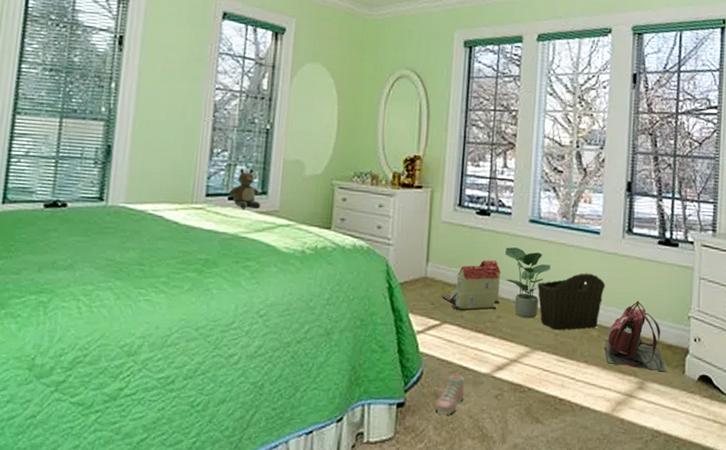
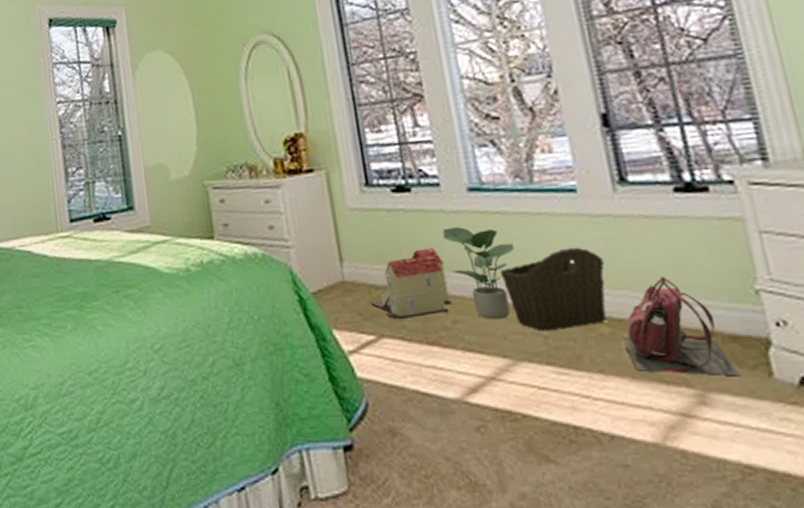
bear: present [229,168,261,210] -> none [93,183,130,231]
sneaker: present [435,375,466,414] -> none [395,403,432,457]

